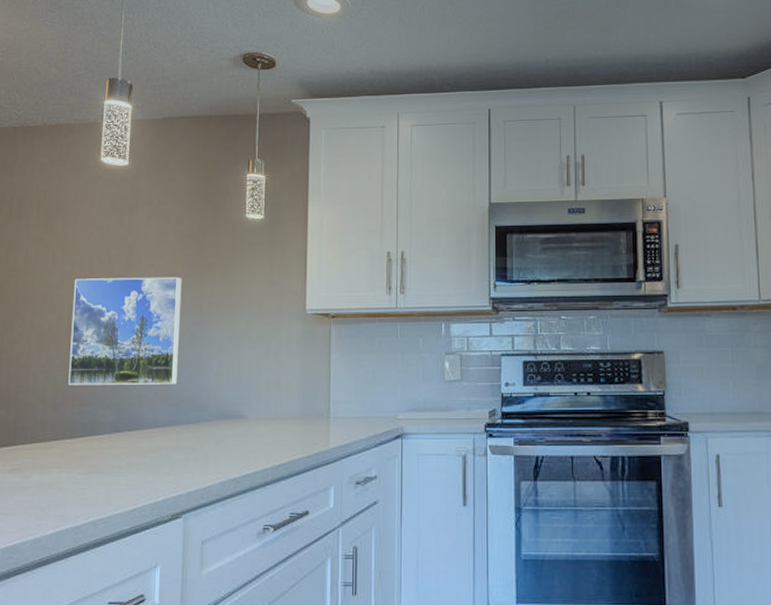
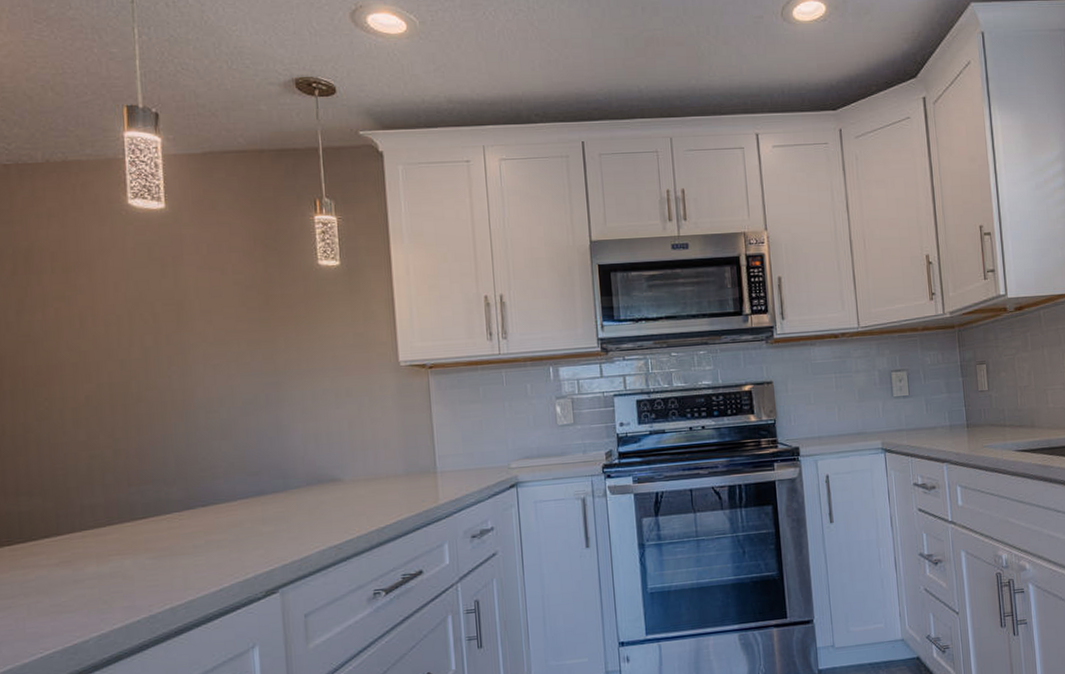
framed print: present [68,277,182,385] -> none [112,333,256,463]

